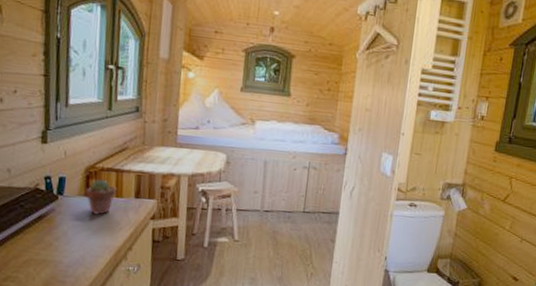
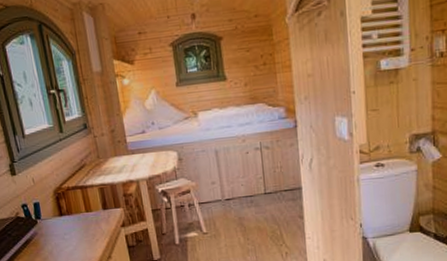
potted succulent: present [84,179,117,215] -> none [58,198,86,231]

